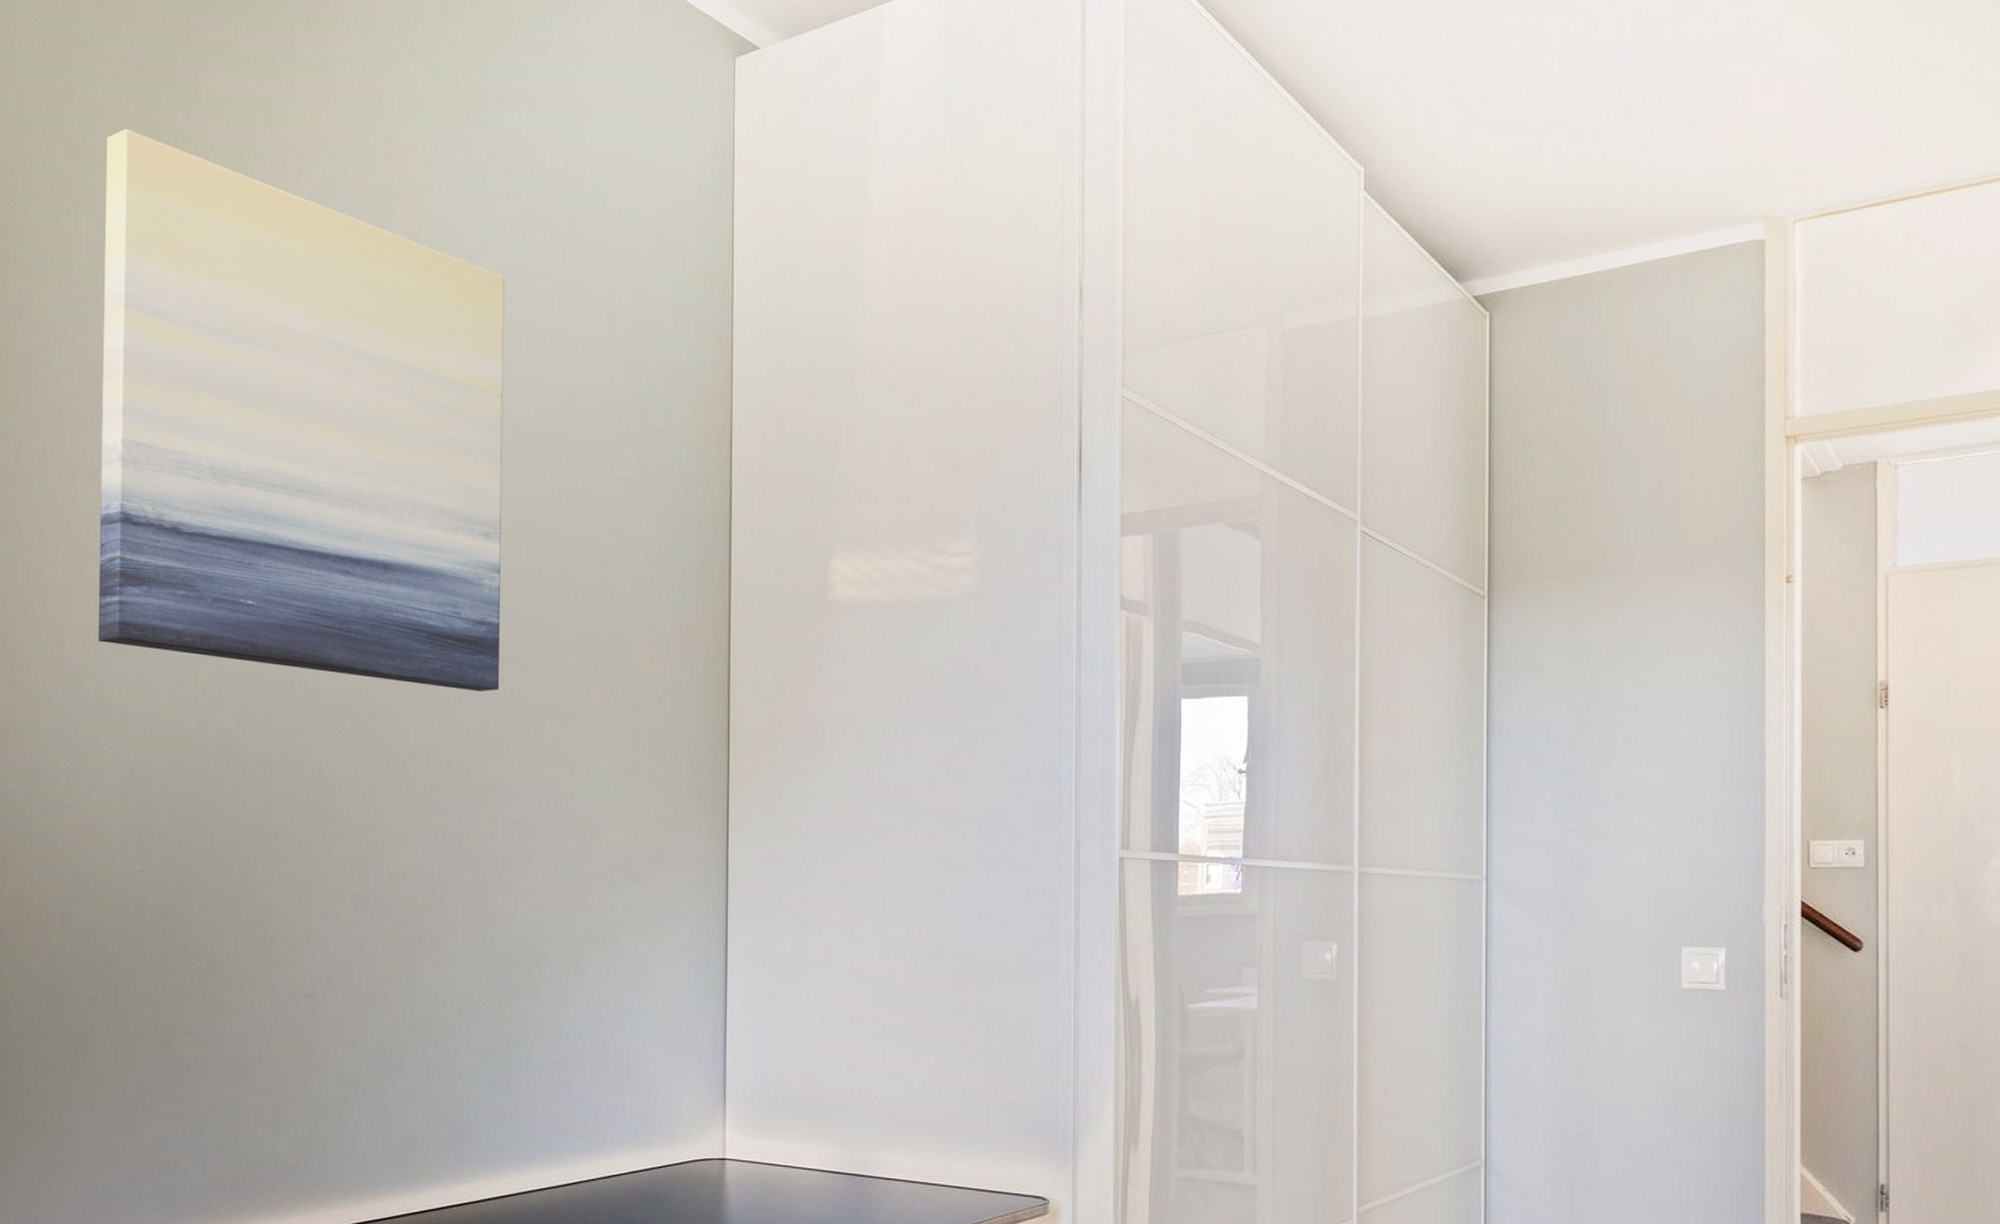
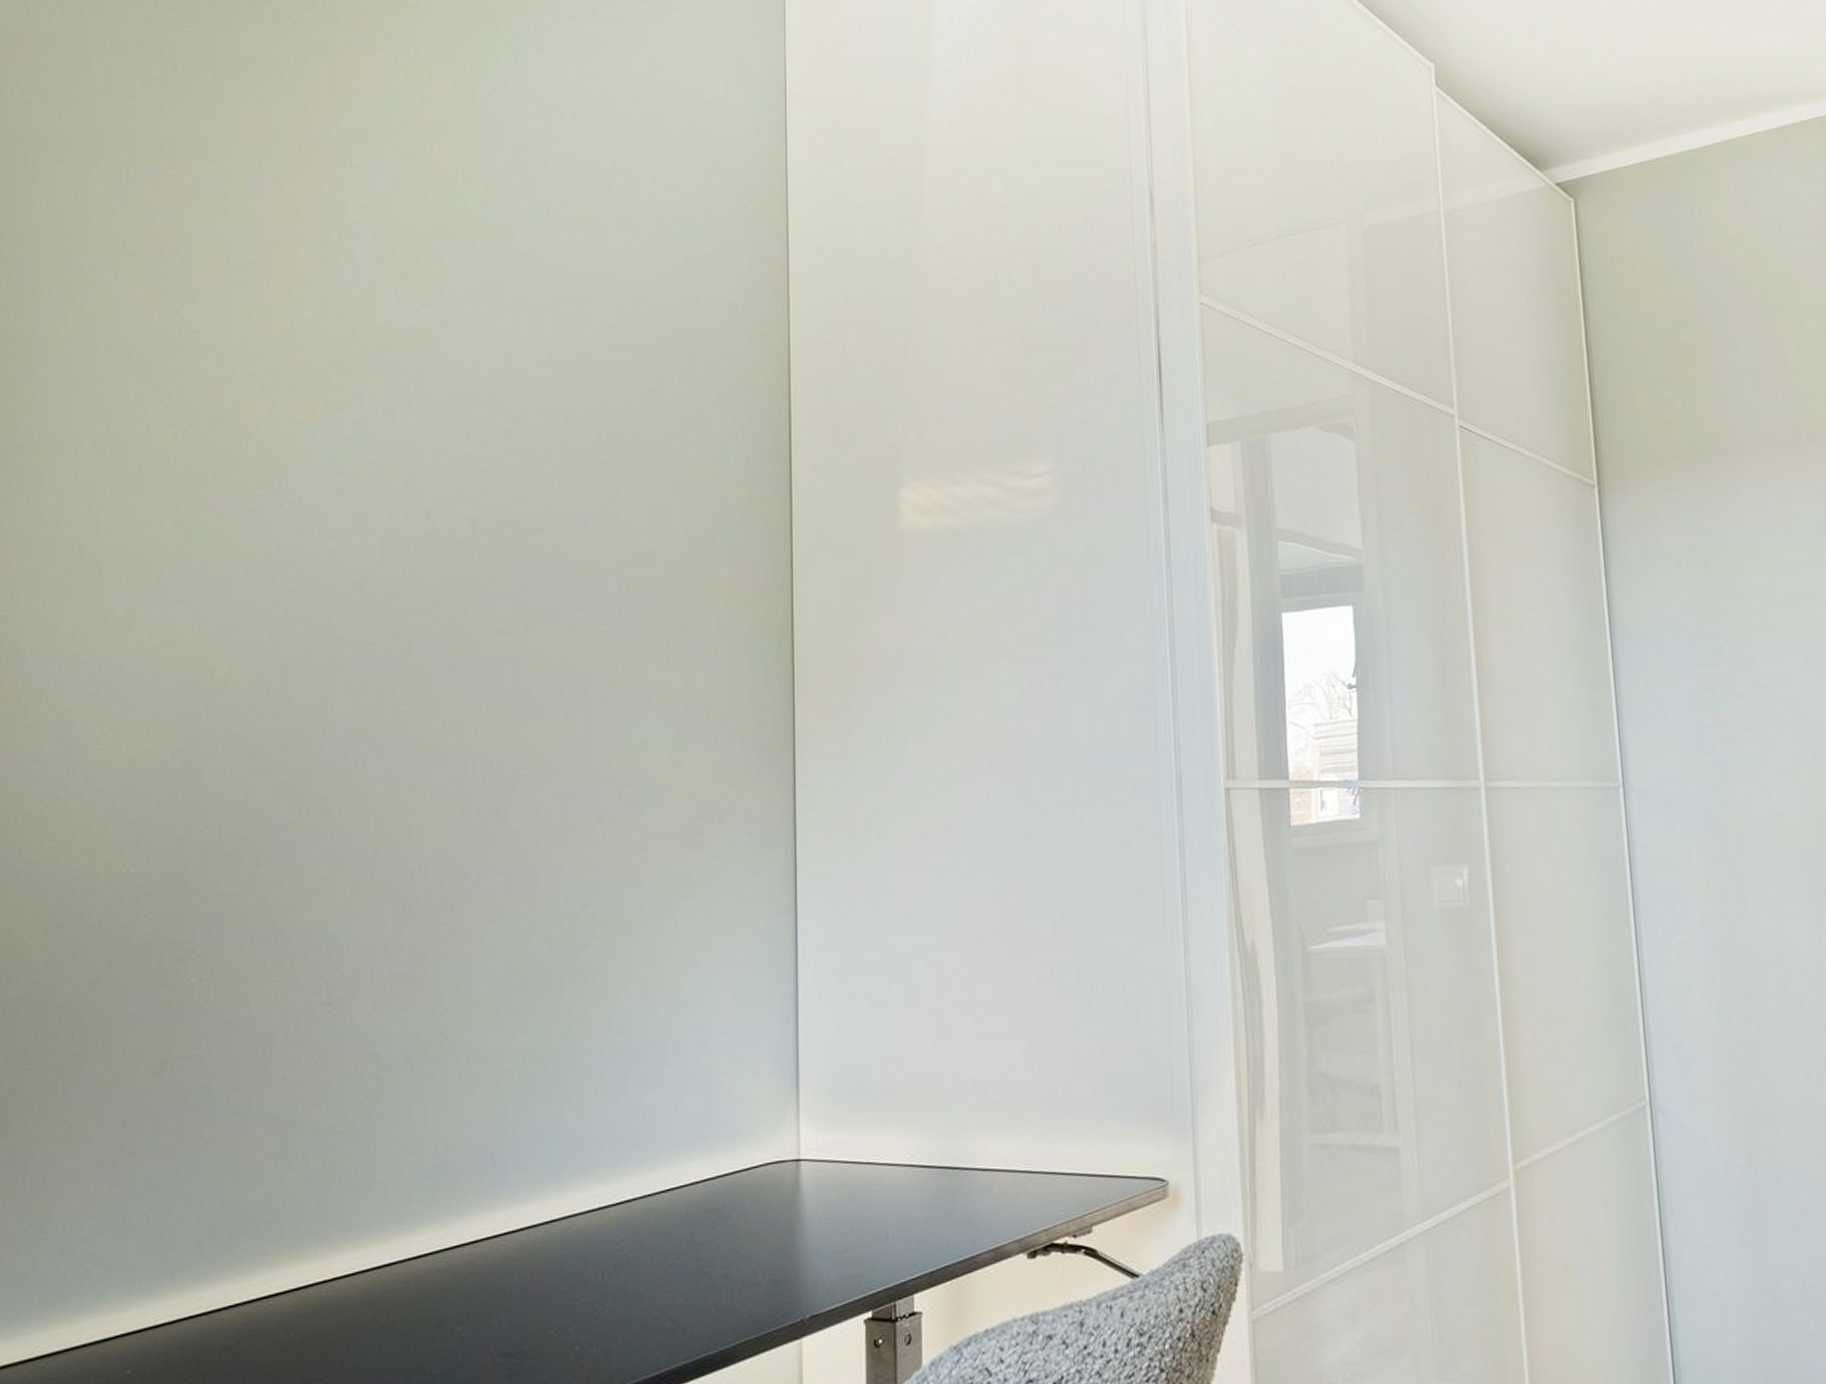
wall art: present [98,128,505,691] -> none [97,91,547,653]

